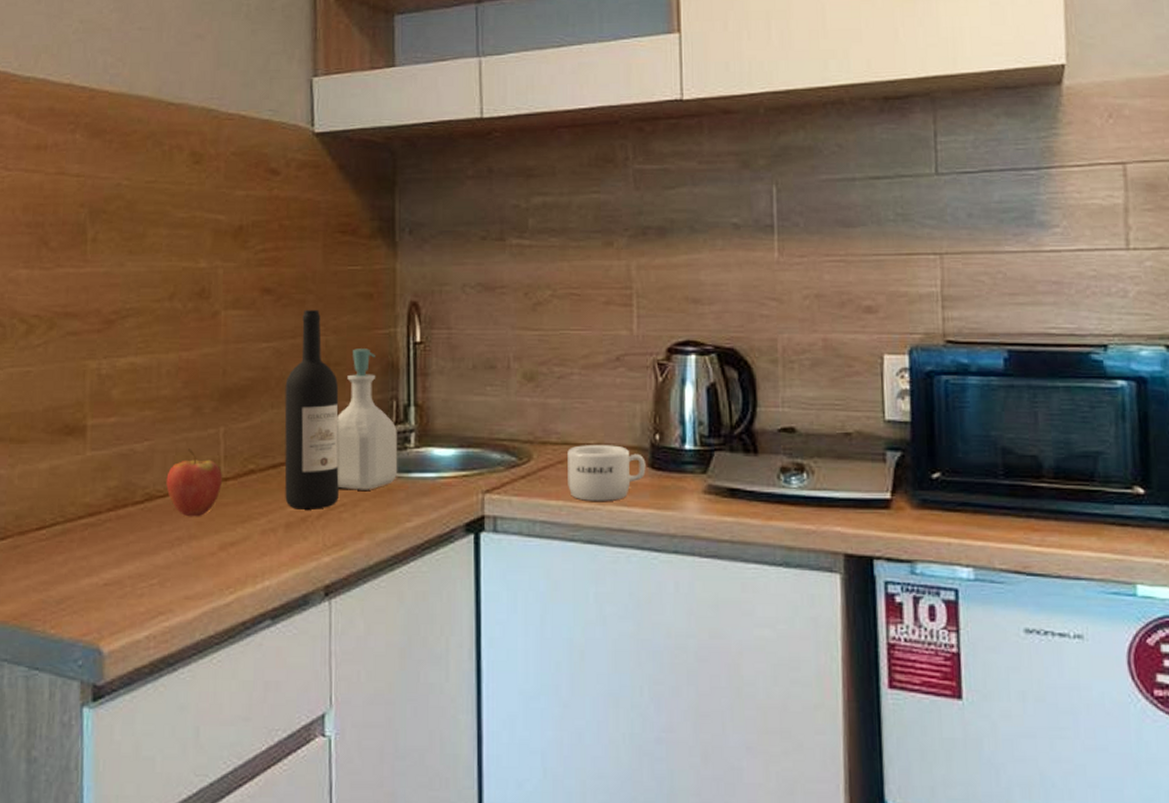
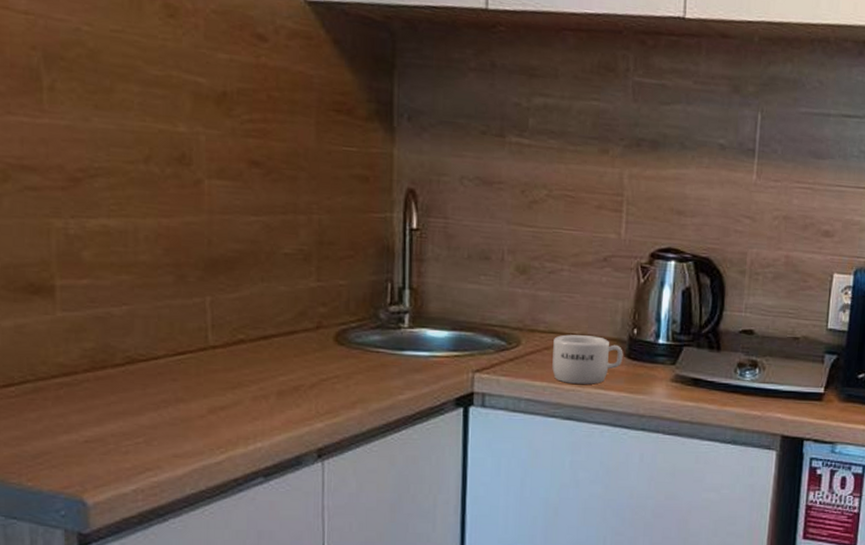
fruit: present [166,449,223,517] -> none [149,316,211,382]
wine bottle: present [284,310,339,509] -> none [275,187,333,380]
soap bottle: present [337,348,398,490] -> none [330,230,392,365]

